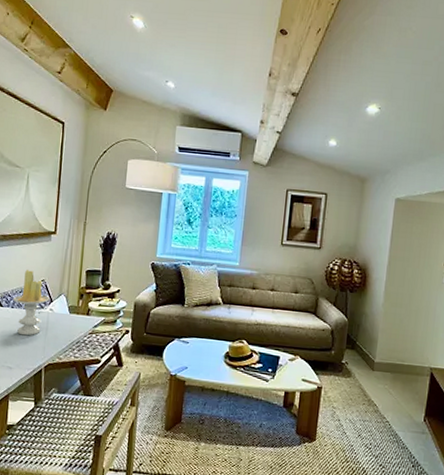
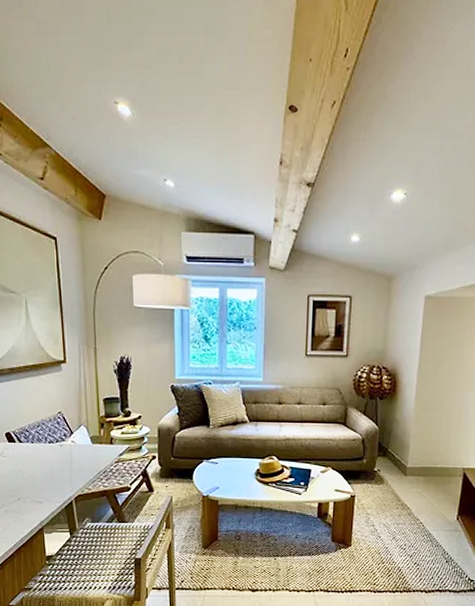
candle: present [13,270,50,336] -> none [31,403,70,470]

